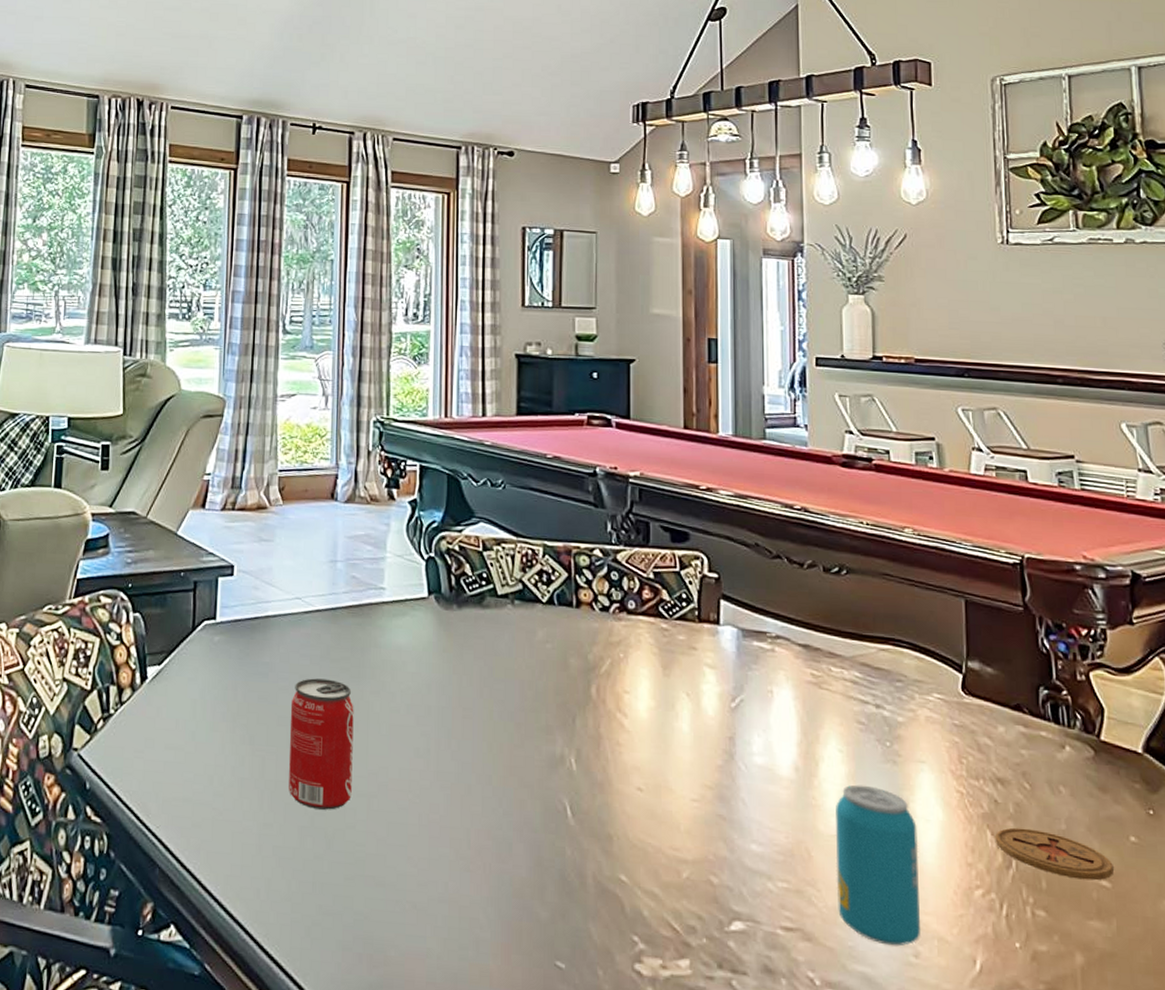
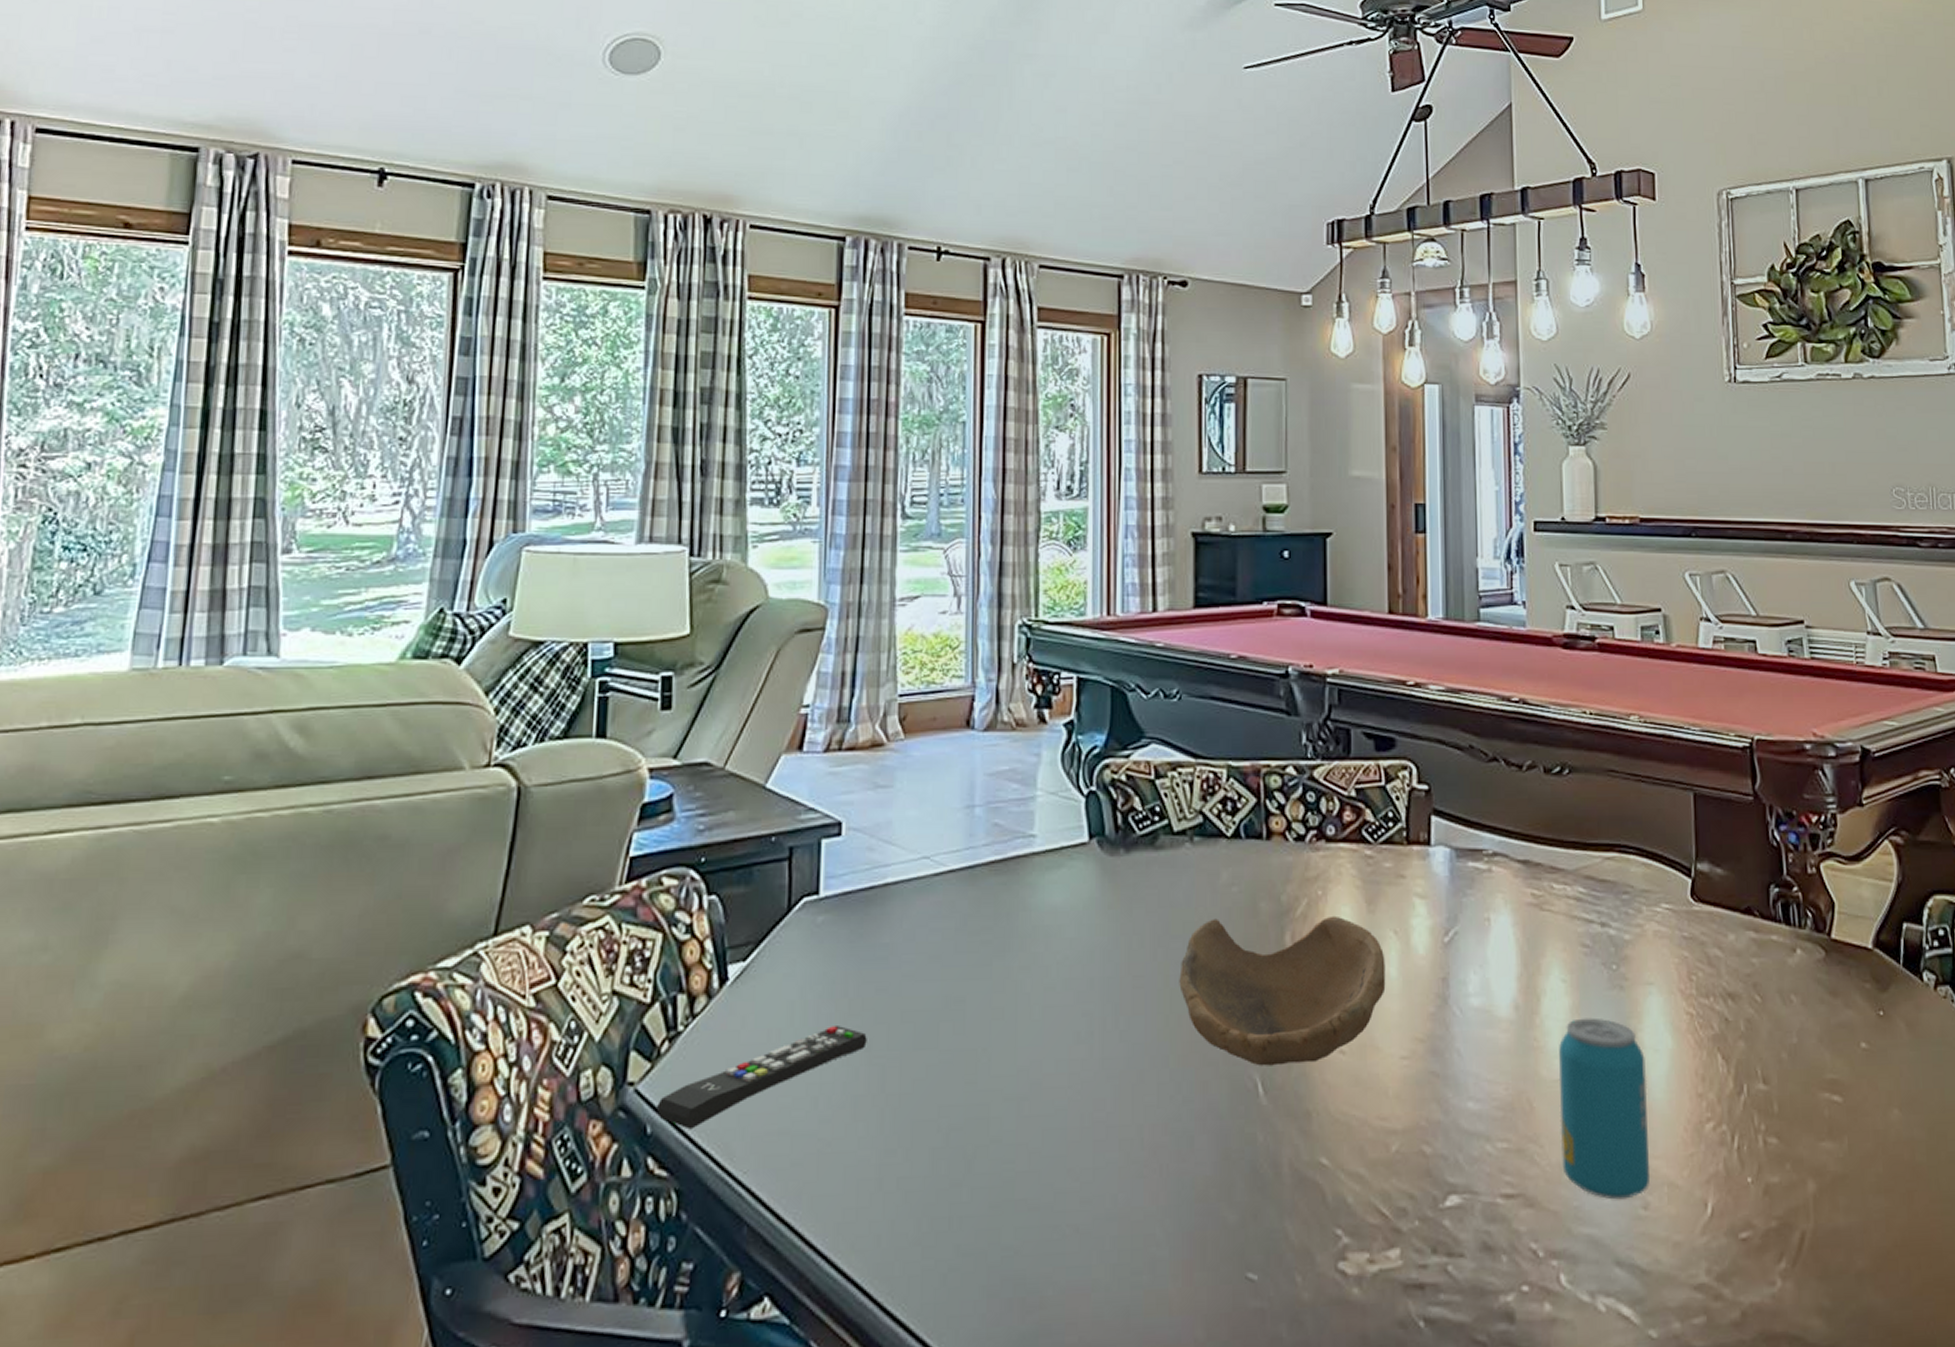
remote control: none [93,721,251,789] -> present [656,1024,867,1130]
beverage can: present [289,678,354,810] -> none [916,957,999,1124]
bowl: none [501,668,679,795] -> present [1179,915,1386,1066]
coaster: present [995,827,1114,881] -> none [1725,1046,1845,1097]

